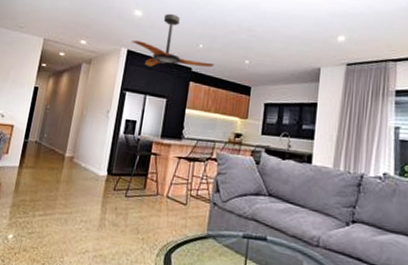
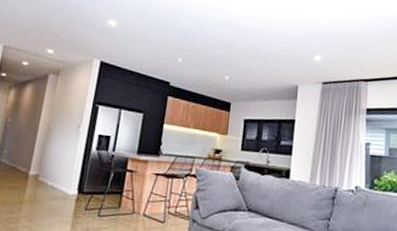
ceiling fan: present [132,13,214,68] -> none [105,25,194,83]

